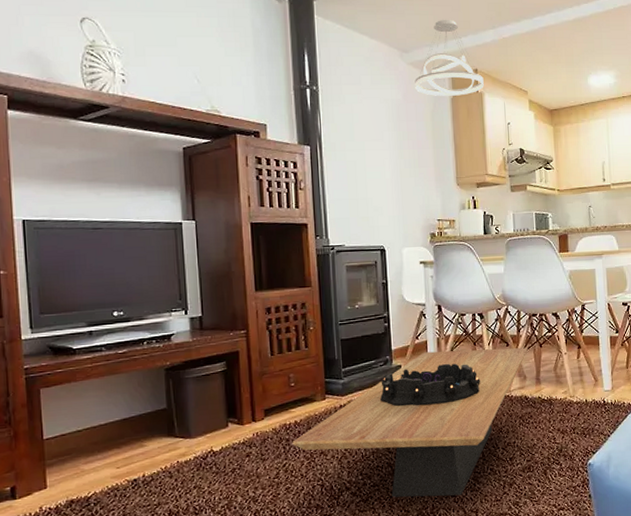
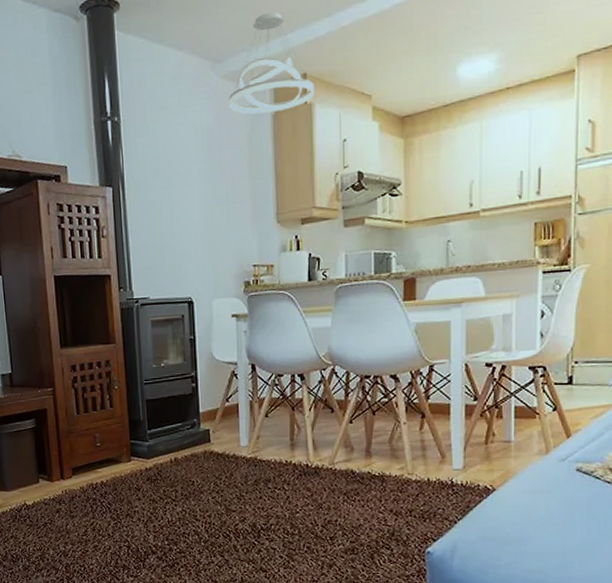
coffee table: present [292,347,528,498] -> none [99,414,357,571]
decorative bowl: present [380,363,480,407] -> none [187,429,298,474]

